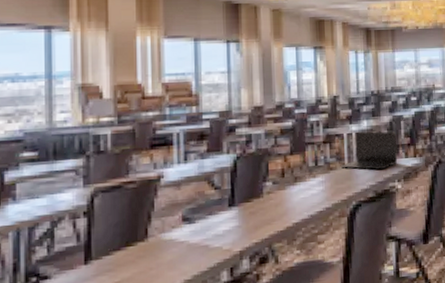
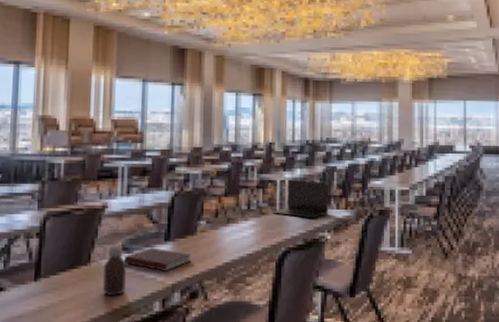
bottle: none [162,216,190,271] -> present [102,245,127,297]
notebook: none [185,215,259,239] -> present [123,247,191,271]

